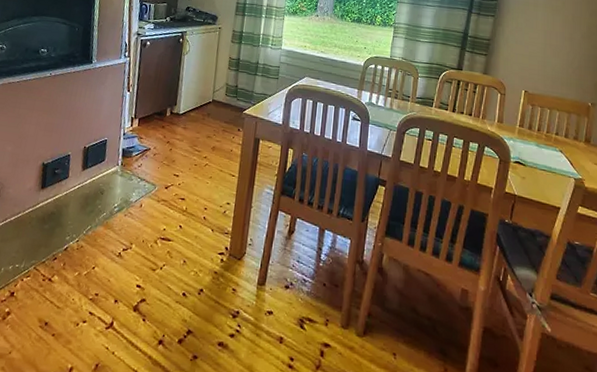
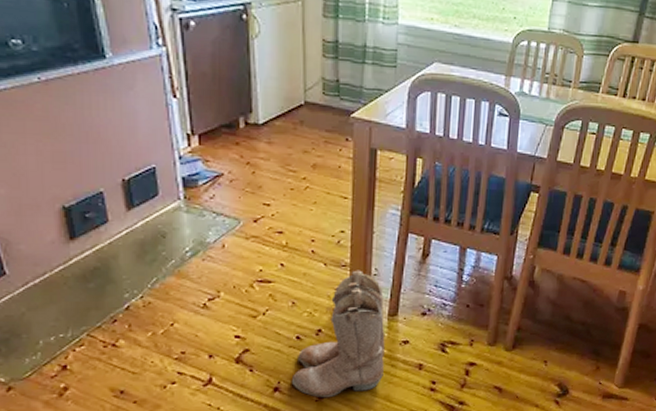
boots: none [173,238,256,359] -> present [291,270,385,398]

